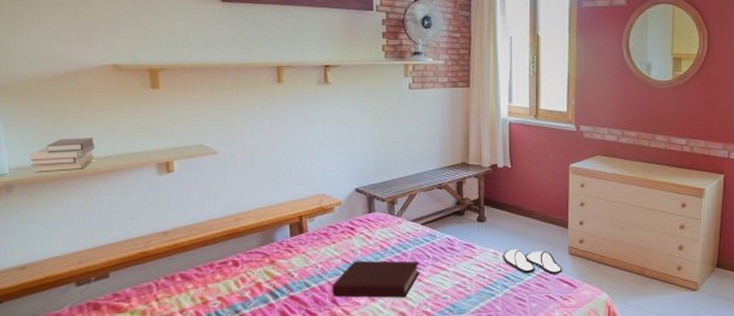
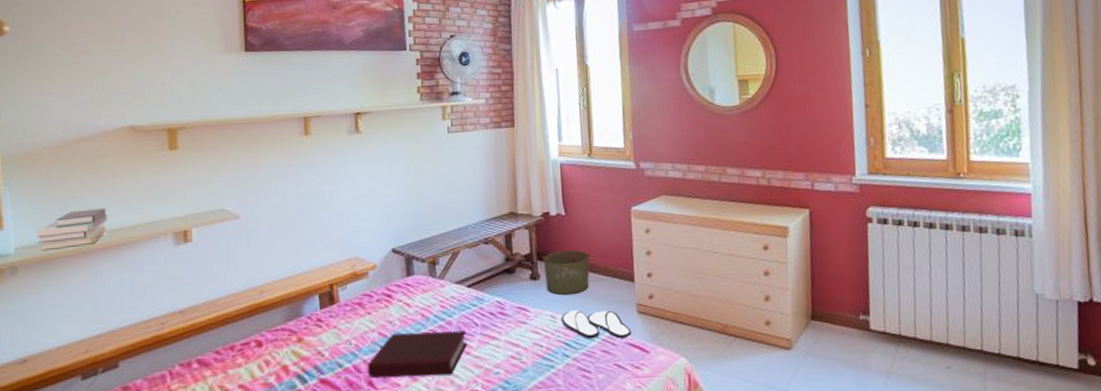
basket: none [488,197,531,237] -> present [541,249,591,296]

